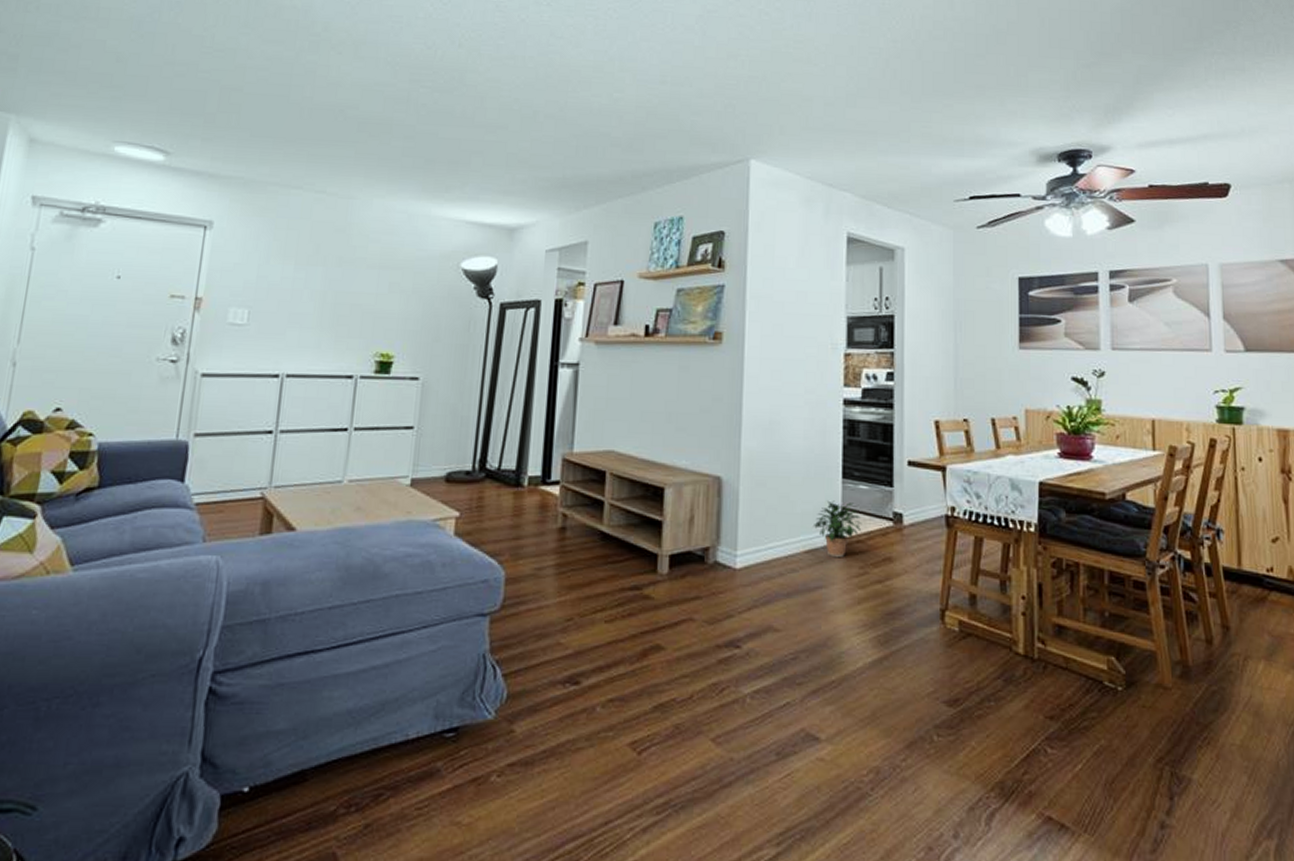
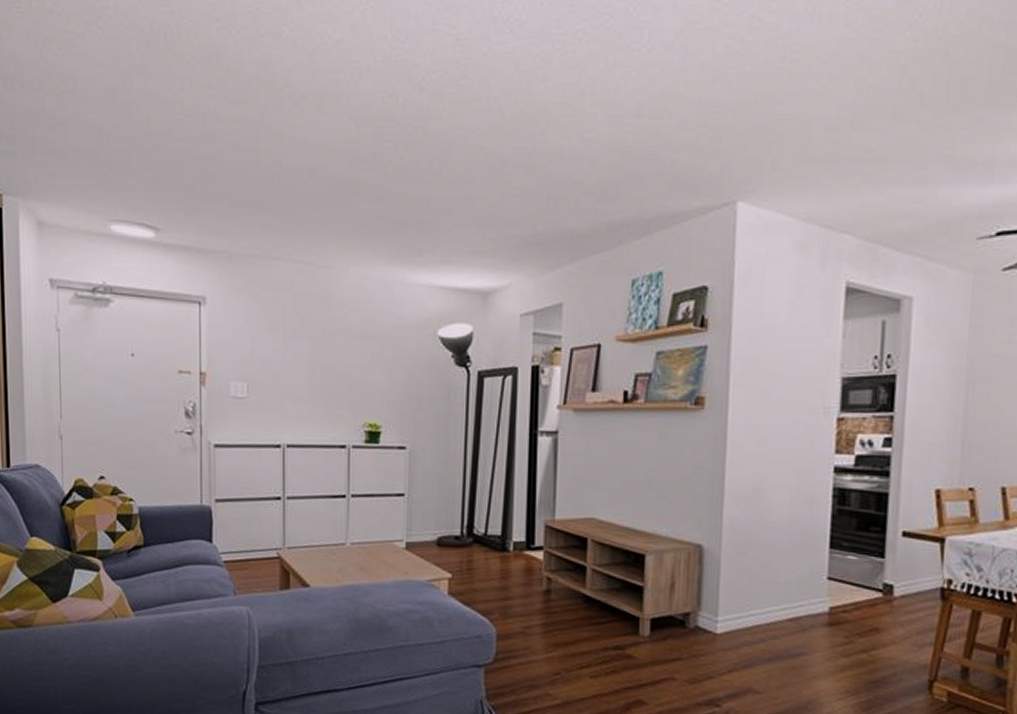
potted plant: present [812,500,862,558] -> none [796,570,849,627]

